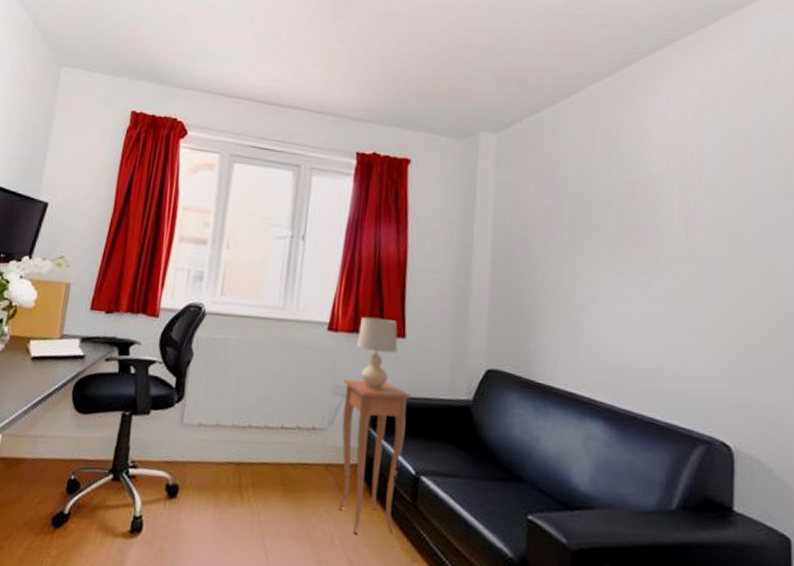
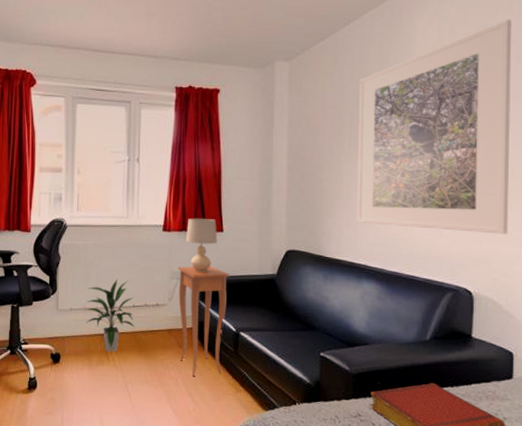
indoor plant: none [217,389,283,489] -> present [85,279,135,352]
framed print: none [578,105,776,373] -> present [357,19,512,234]

